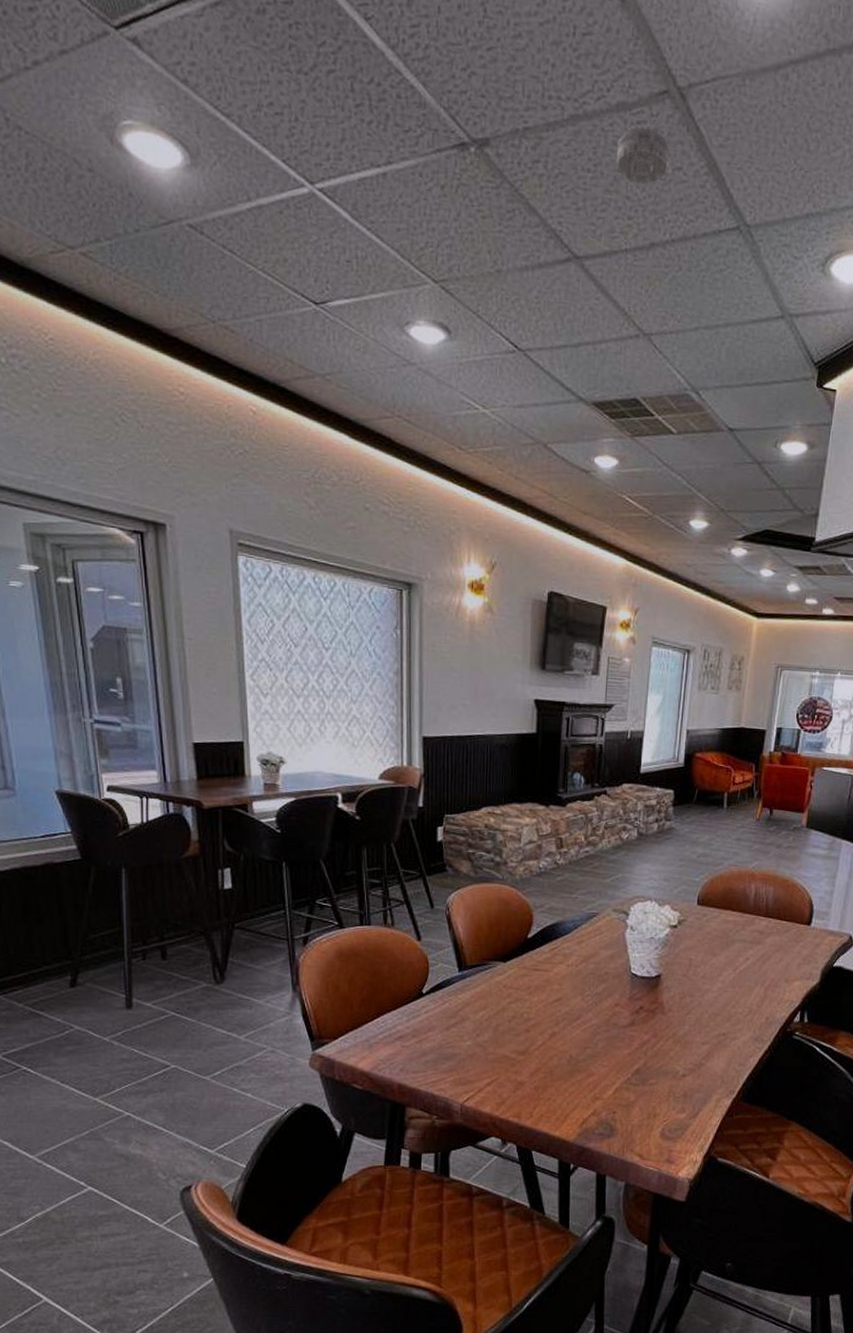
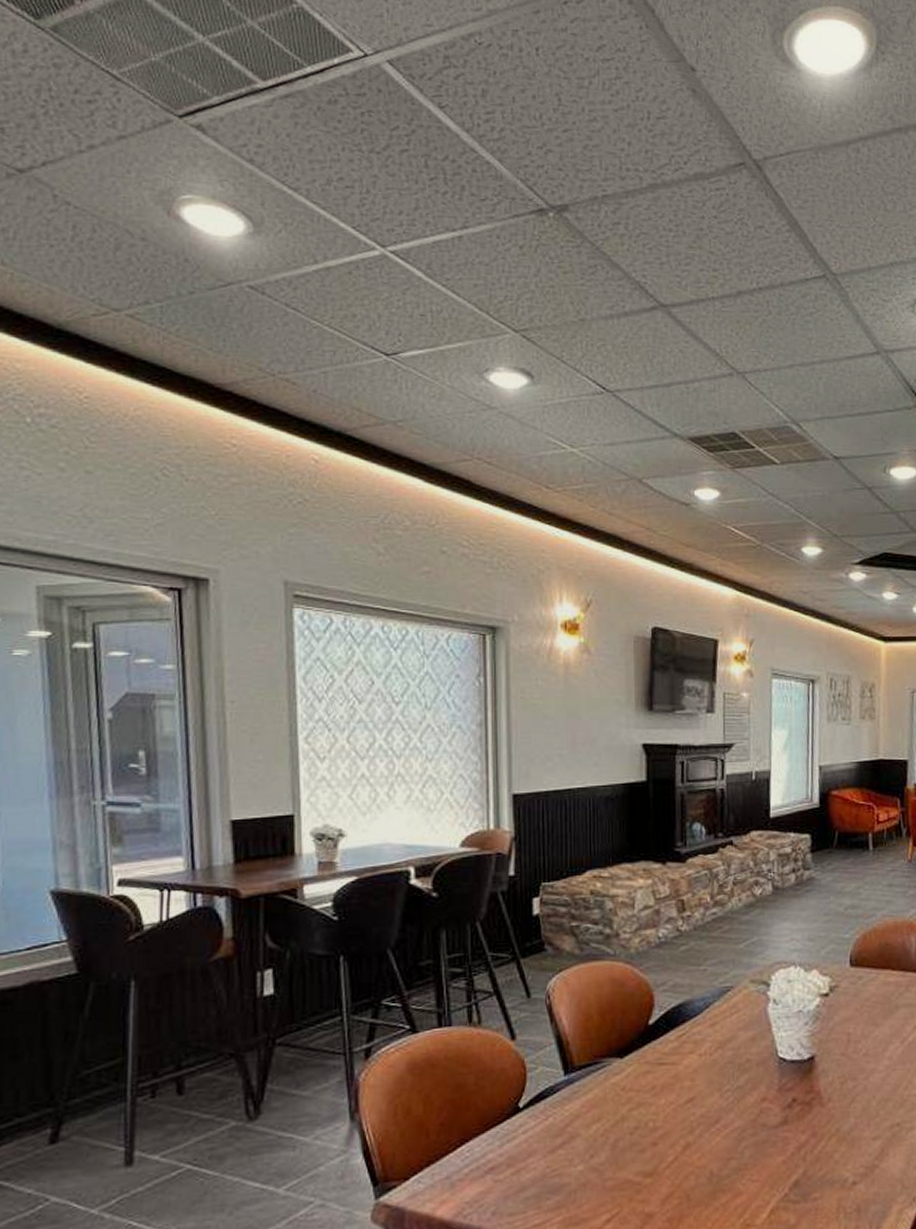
smoke detector: present [617,126,669,185] -> none [698,193,750,242]

